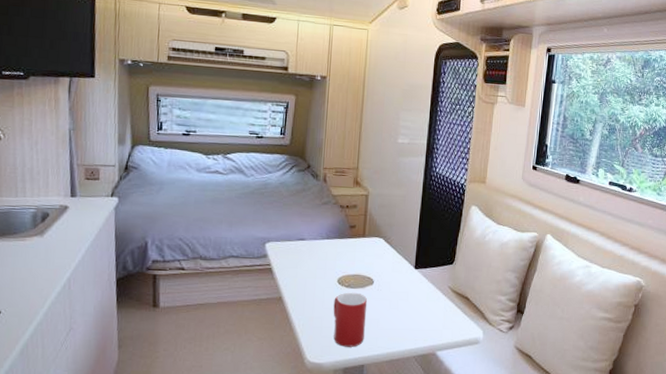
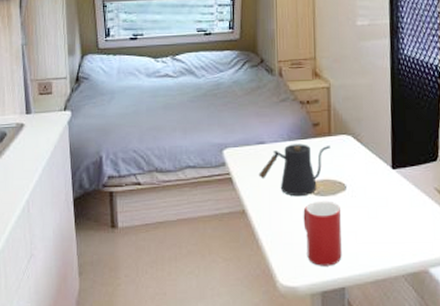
kettle: none [297,242,363,288] -> present [259,144,330,197]

